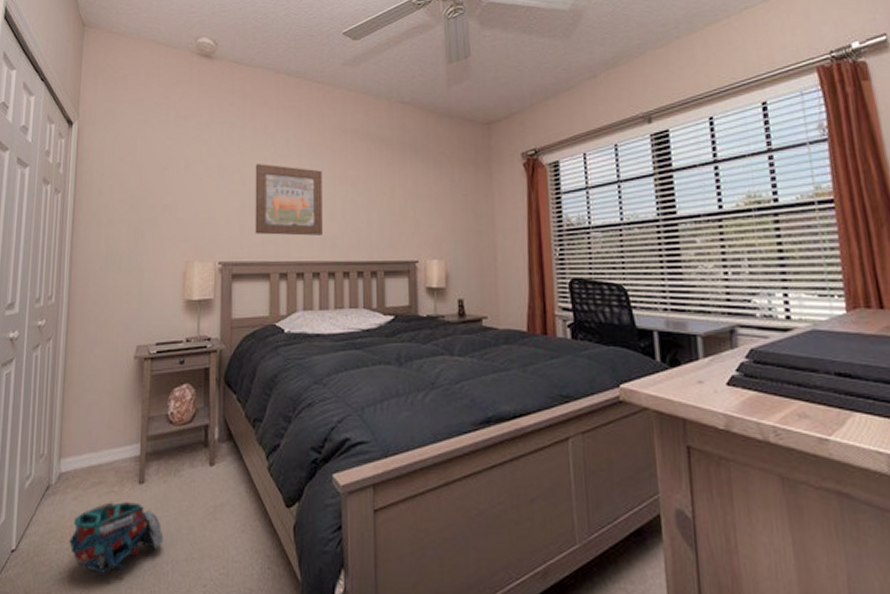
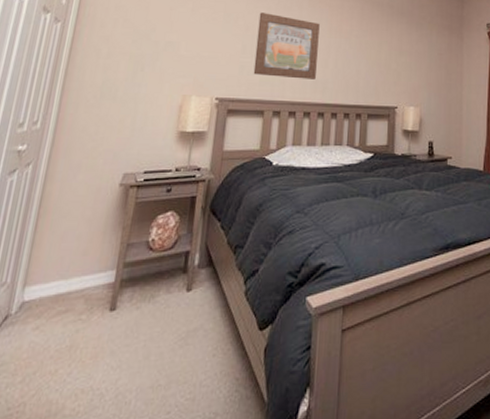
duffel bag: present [69,502,164,575] -> none [23,330,131,408]

